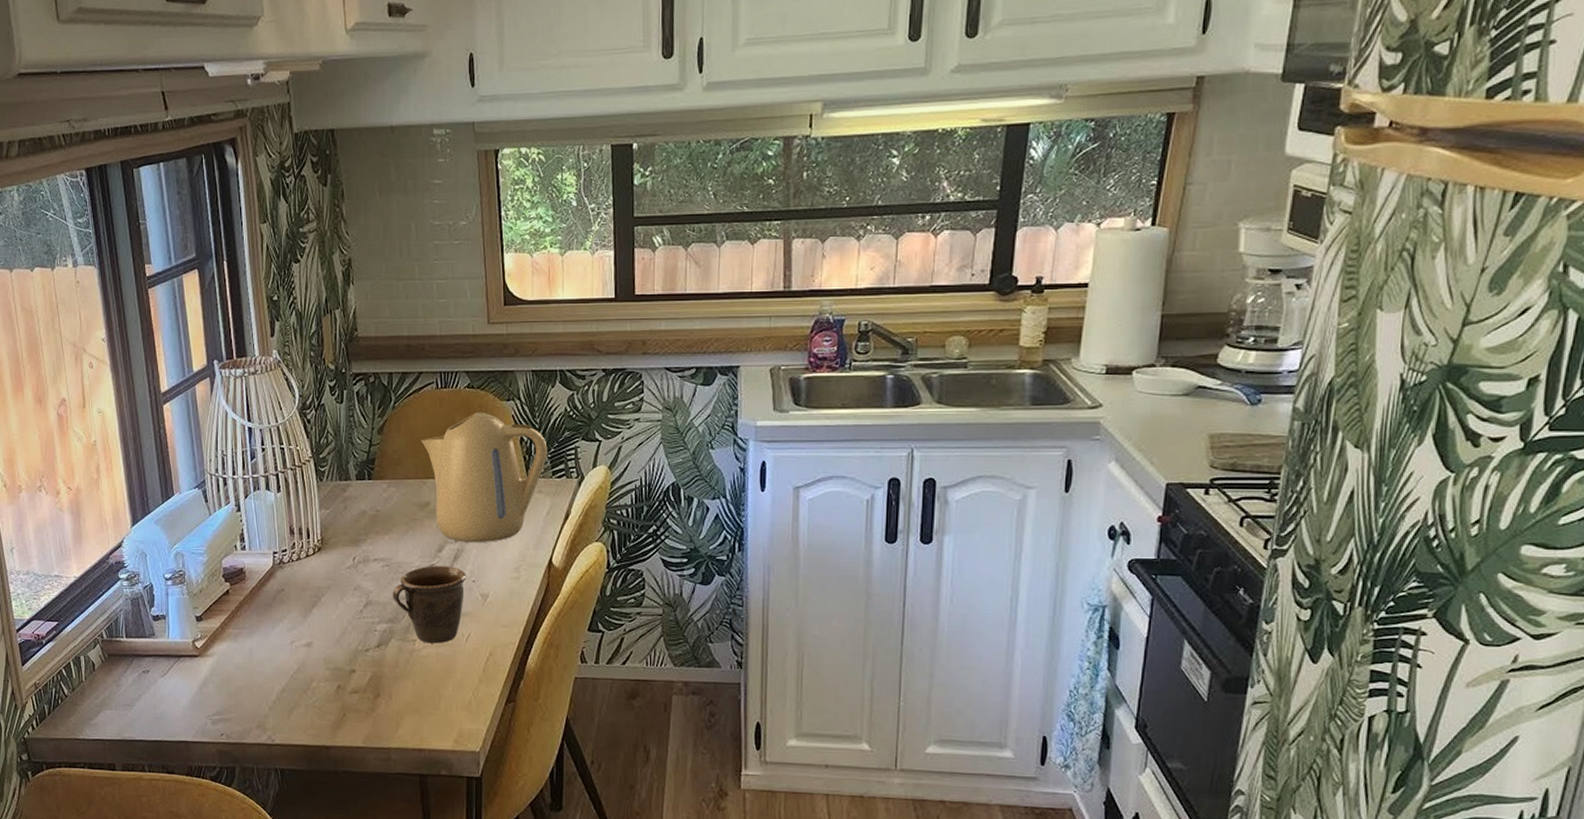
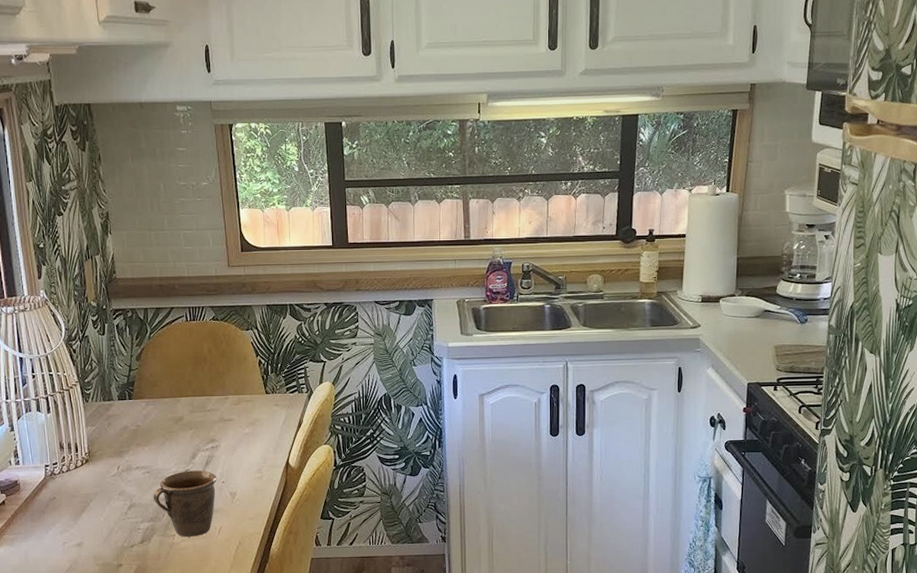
kettle: present [421,412,548,543] -> none [174,340,282,450]

